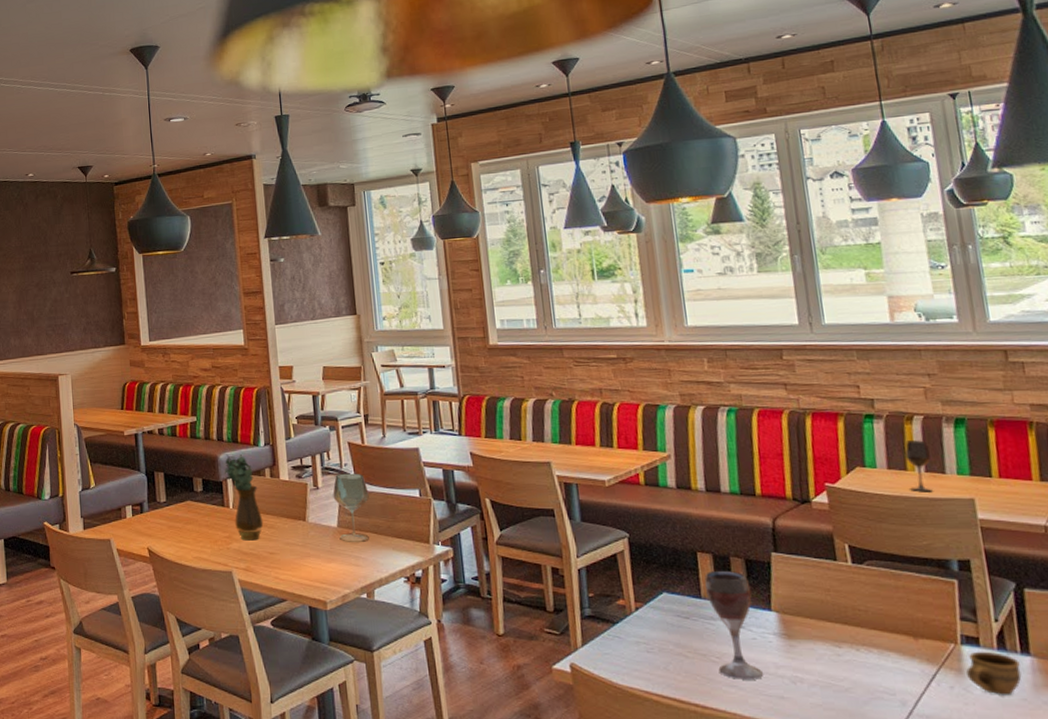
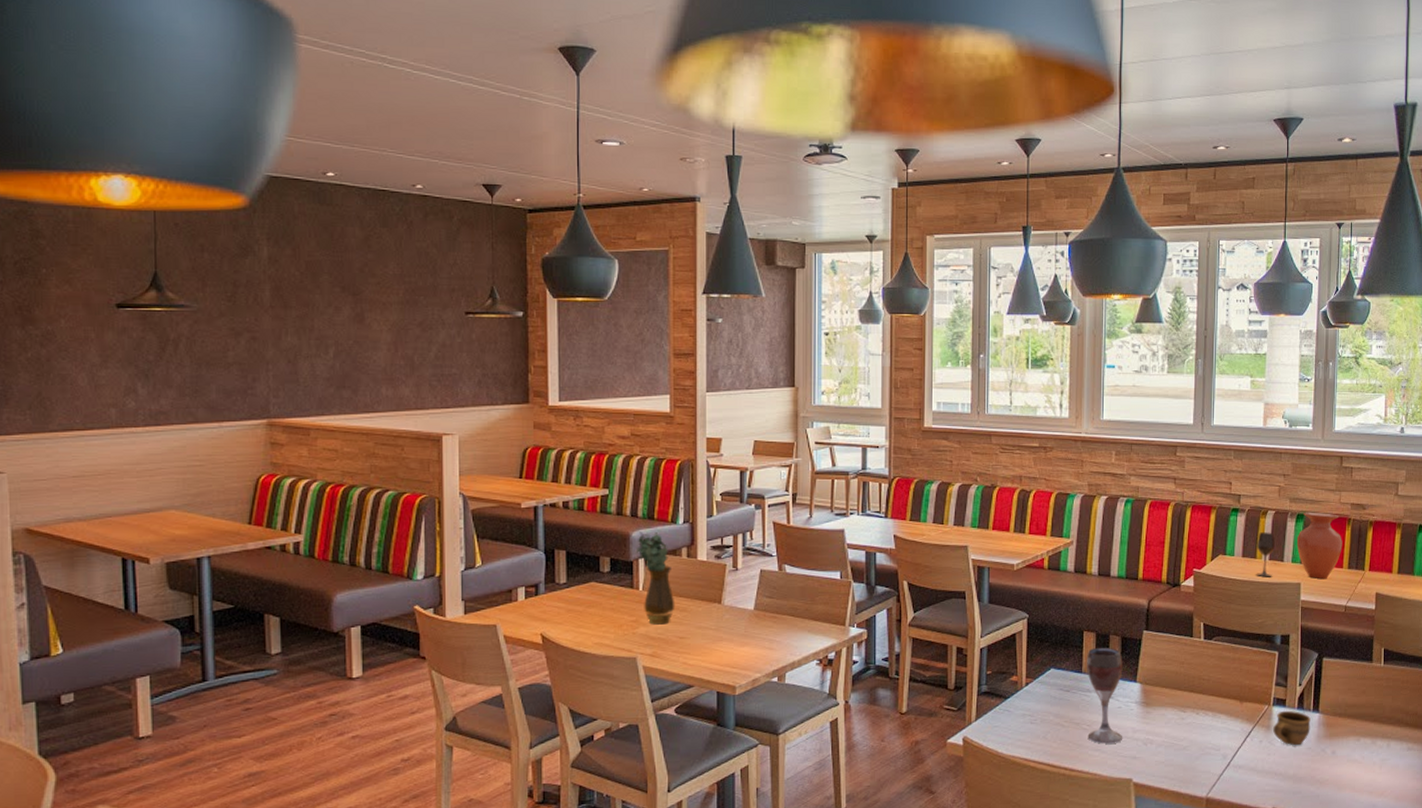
wine glass: present [333,473,369,542] -> none [752,554,789,625]
vase: none [959,415,1027,494] -> present [1296,512,1342,580]

